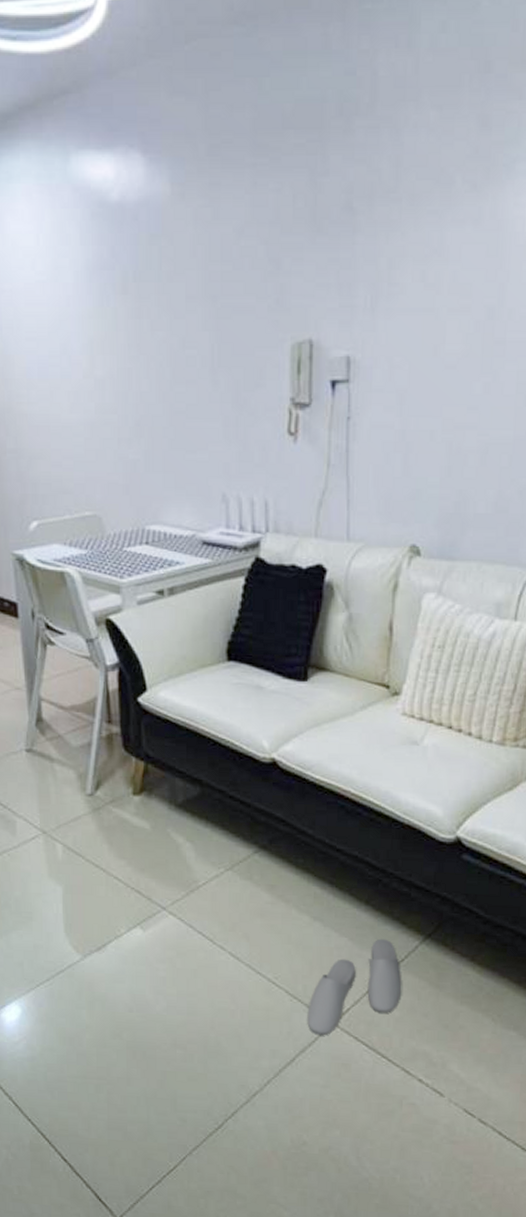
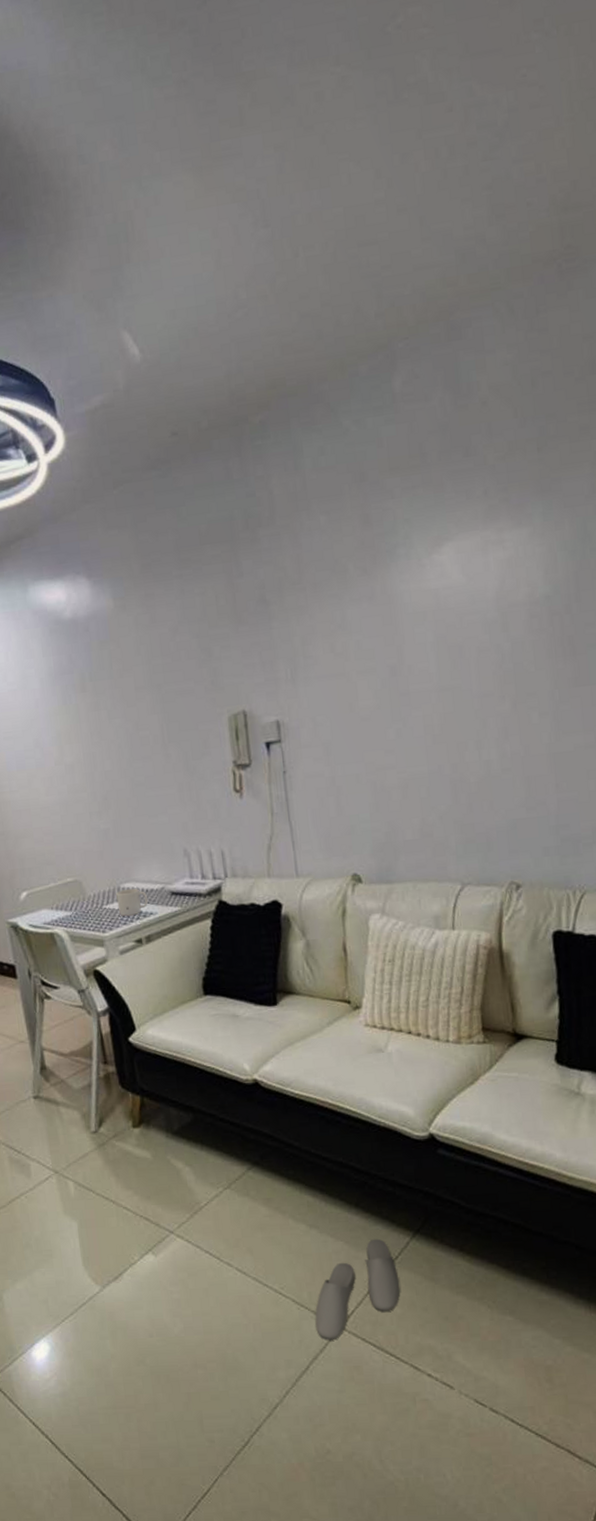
mug: none [140,531,176,564] -> present [116,888,149,917]

